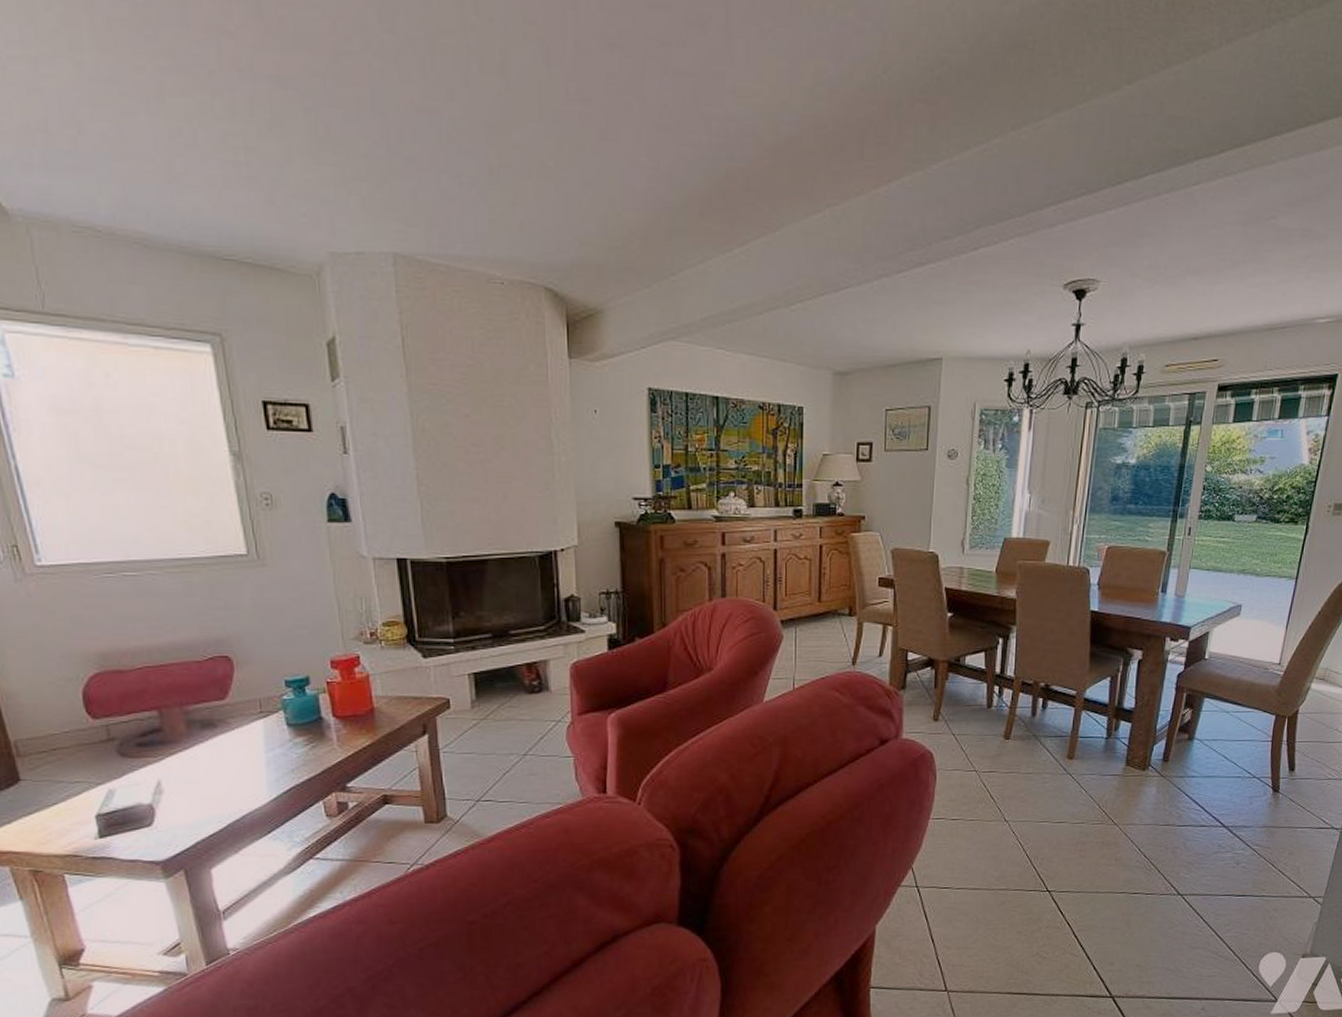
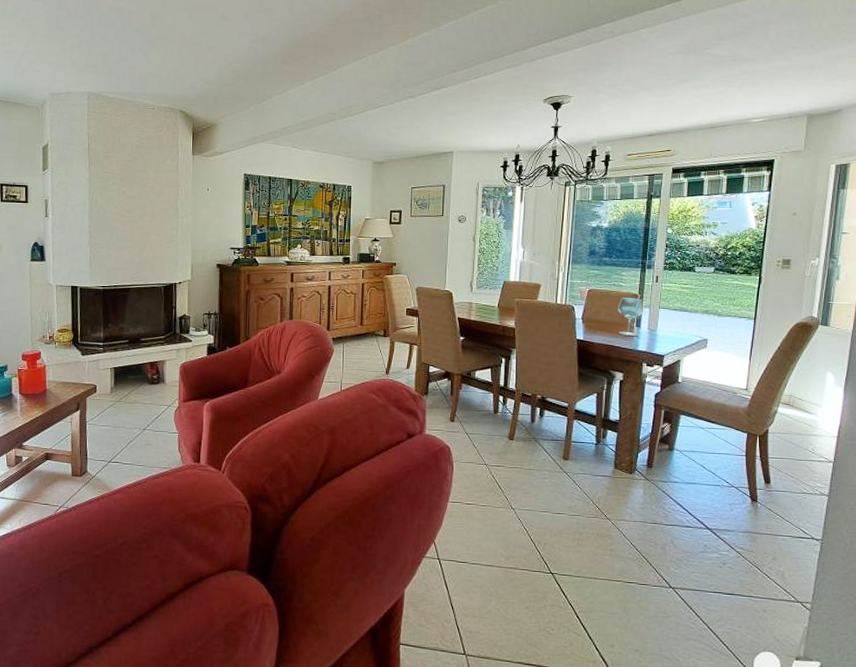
wine glass: none [1140,556,1172,605] -> present [617,298,644,337]

